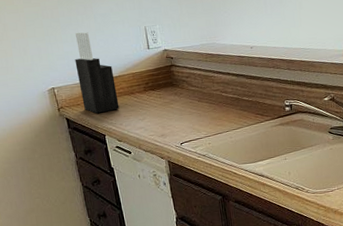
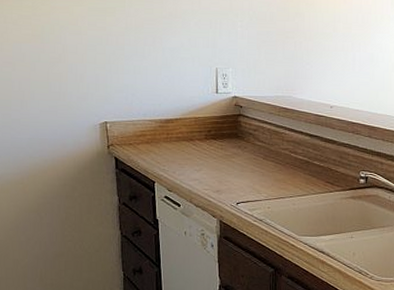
knife block: present [74,32,120,114] -> none [134,64,175,157]

